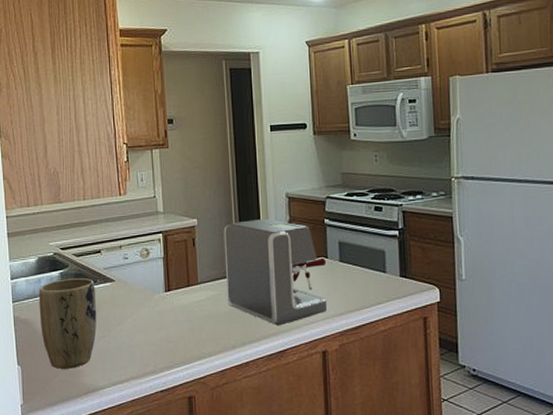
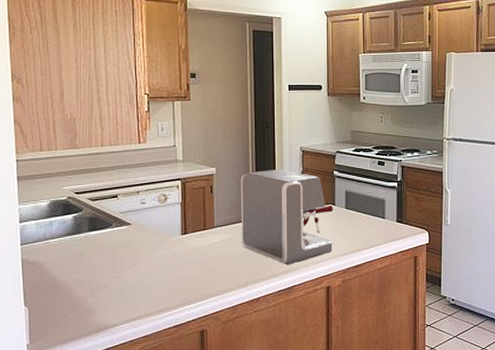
plant pot: present [38,278,97,369] -> none [50,222,112,309]

